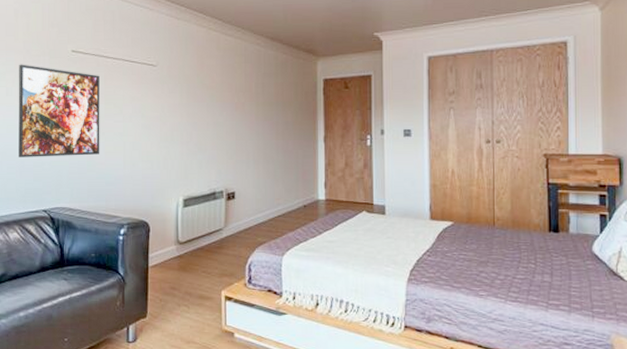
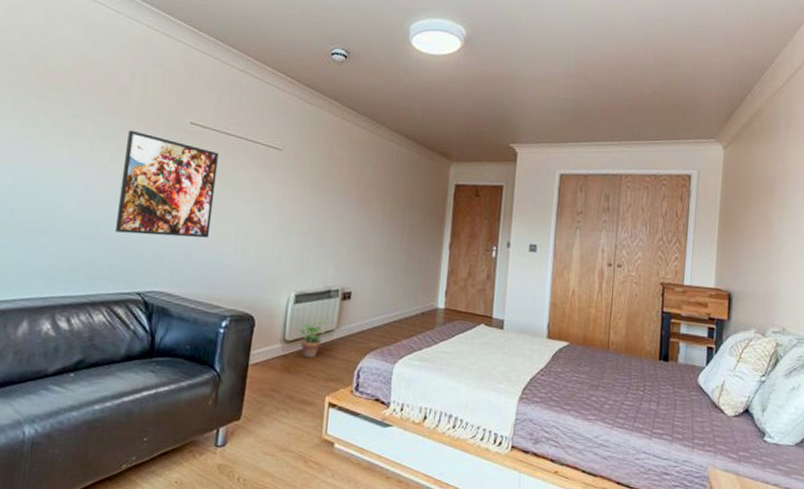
potted plant: none [189,221,215,257] -> present [297,320,325,358]

